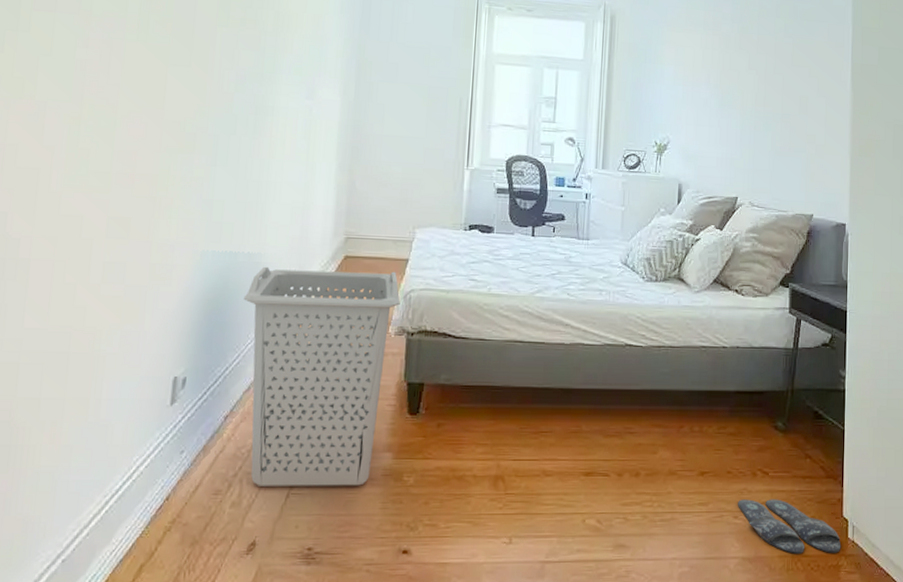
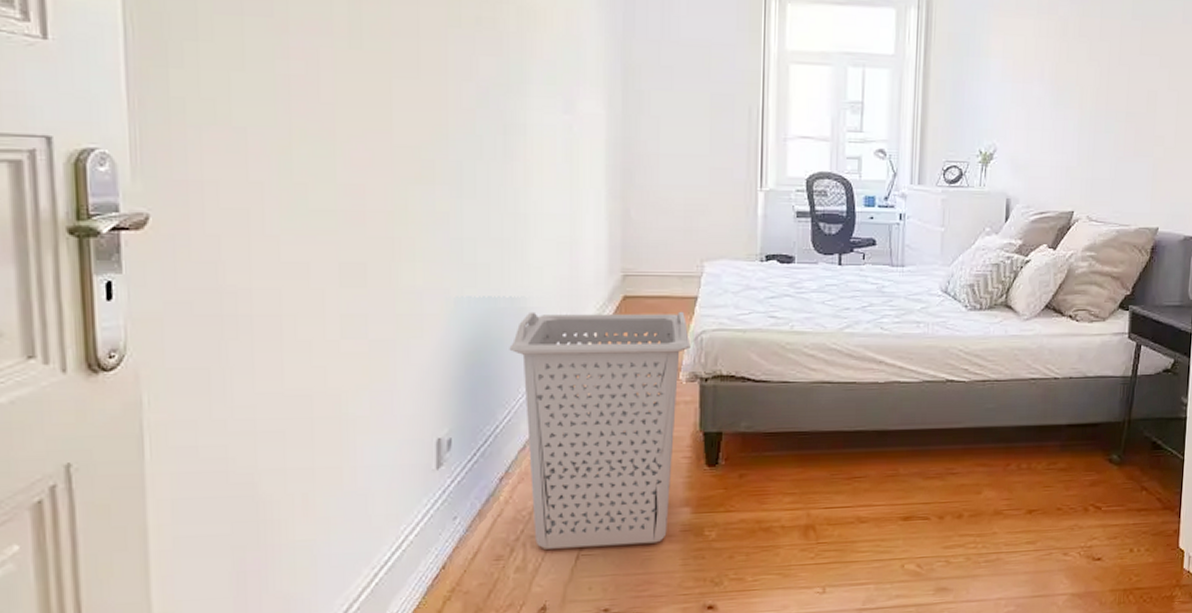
slippers: present [738,499,841,554] -> none [1068,533,1176,587]

